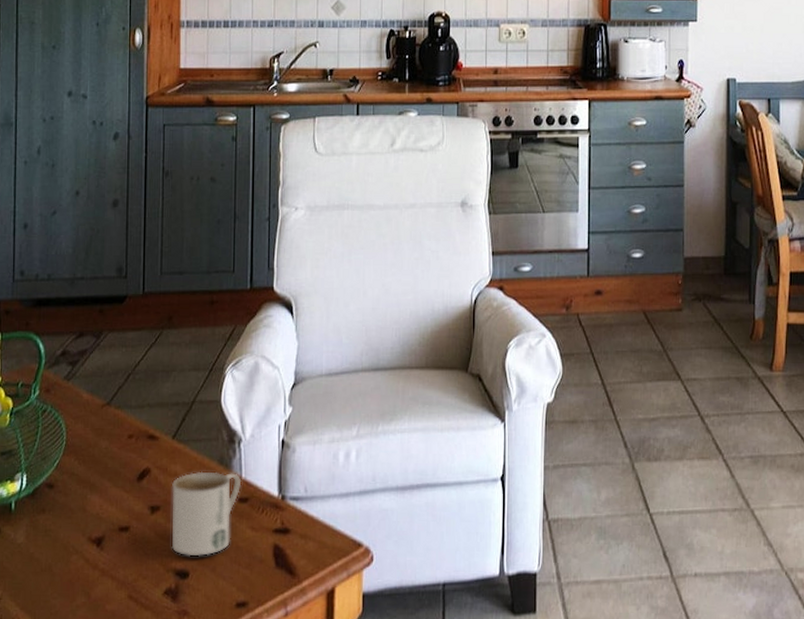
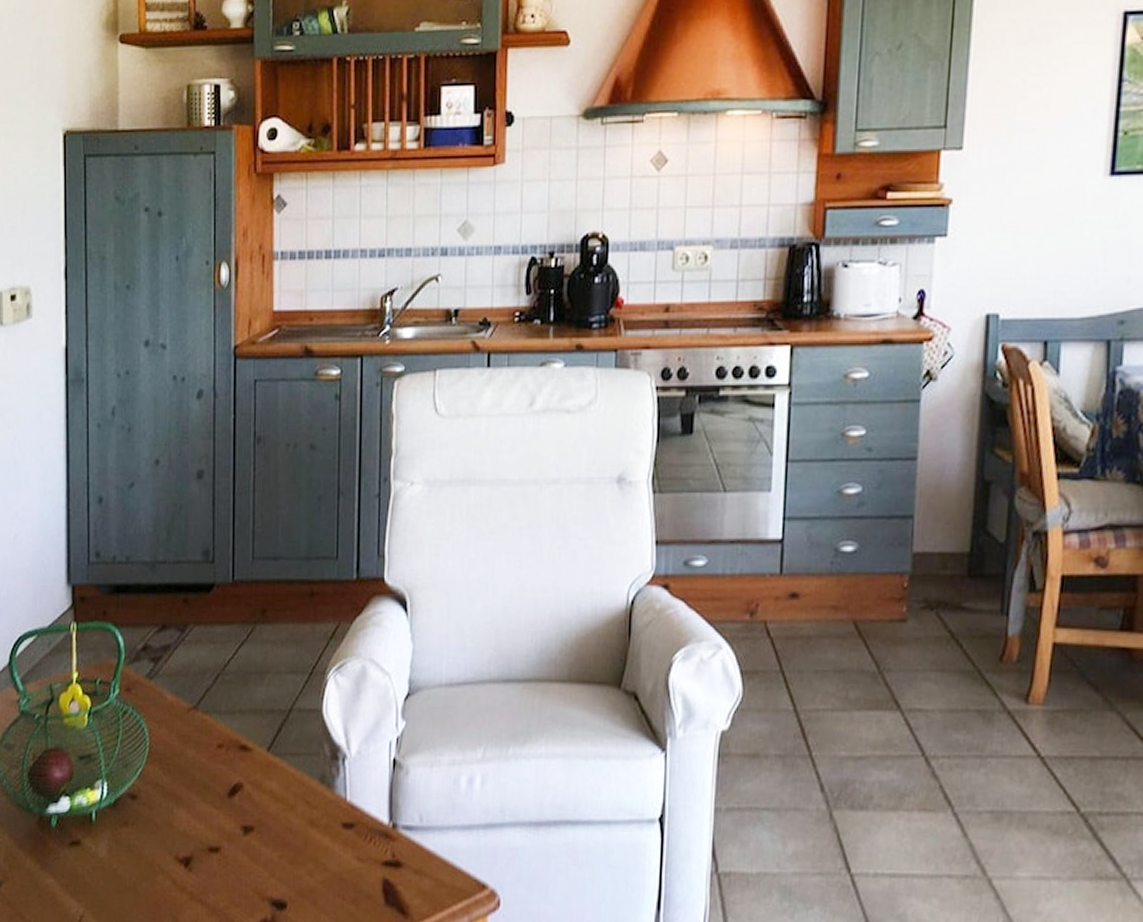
mug: present [171,471,242,557] -> none [266,790,346,887]

